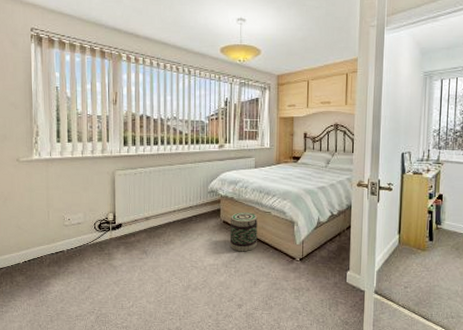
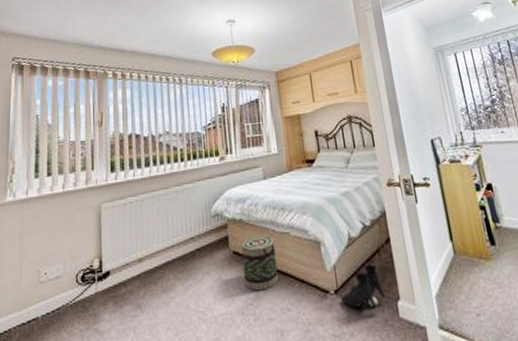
boots: none [304,243,339,275] -> present [341,264,386,309]

